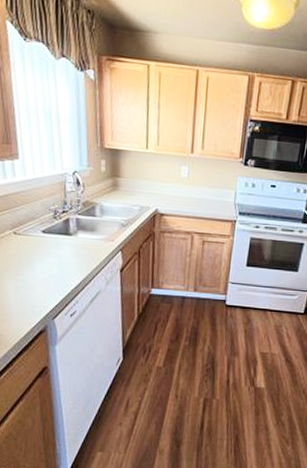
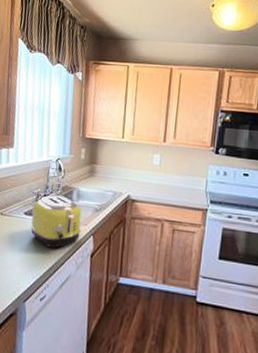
toaster: none [50,211,108,266] -> present [30,195,82,248]

